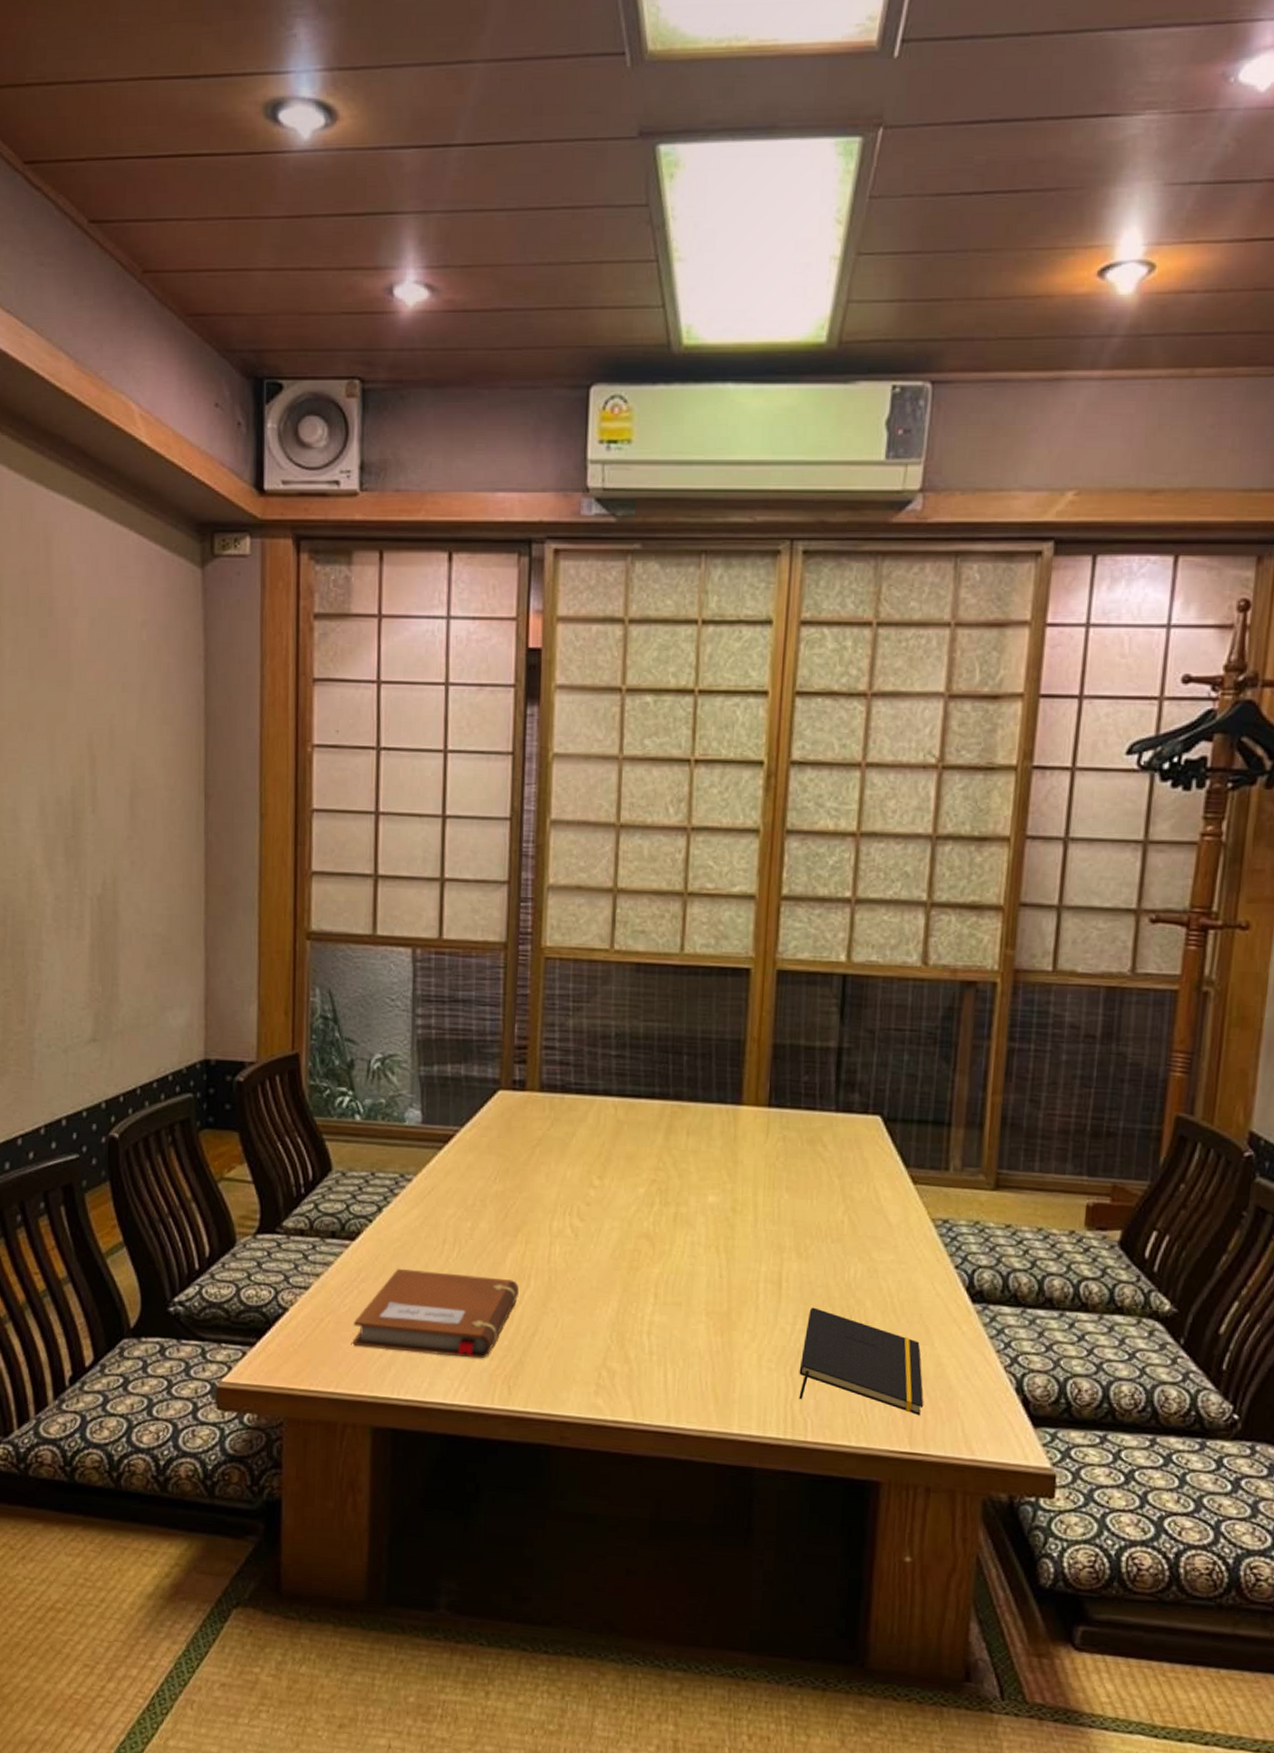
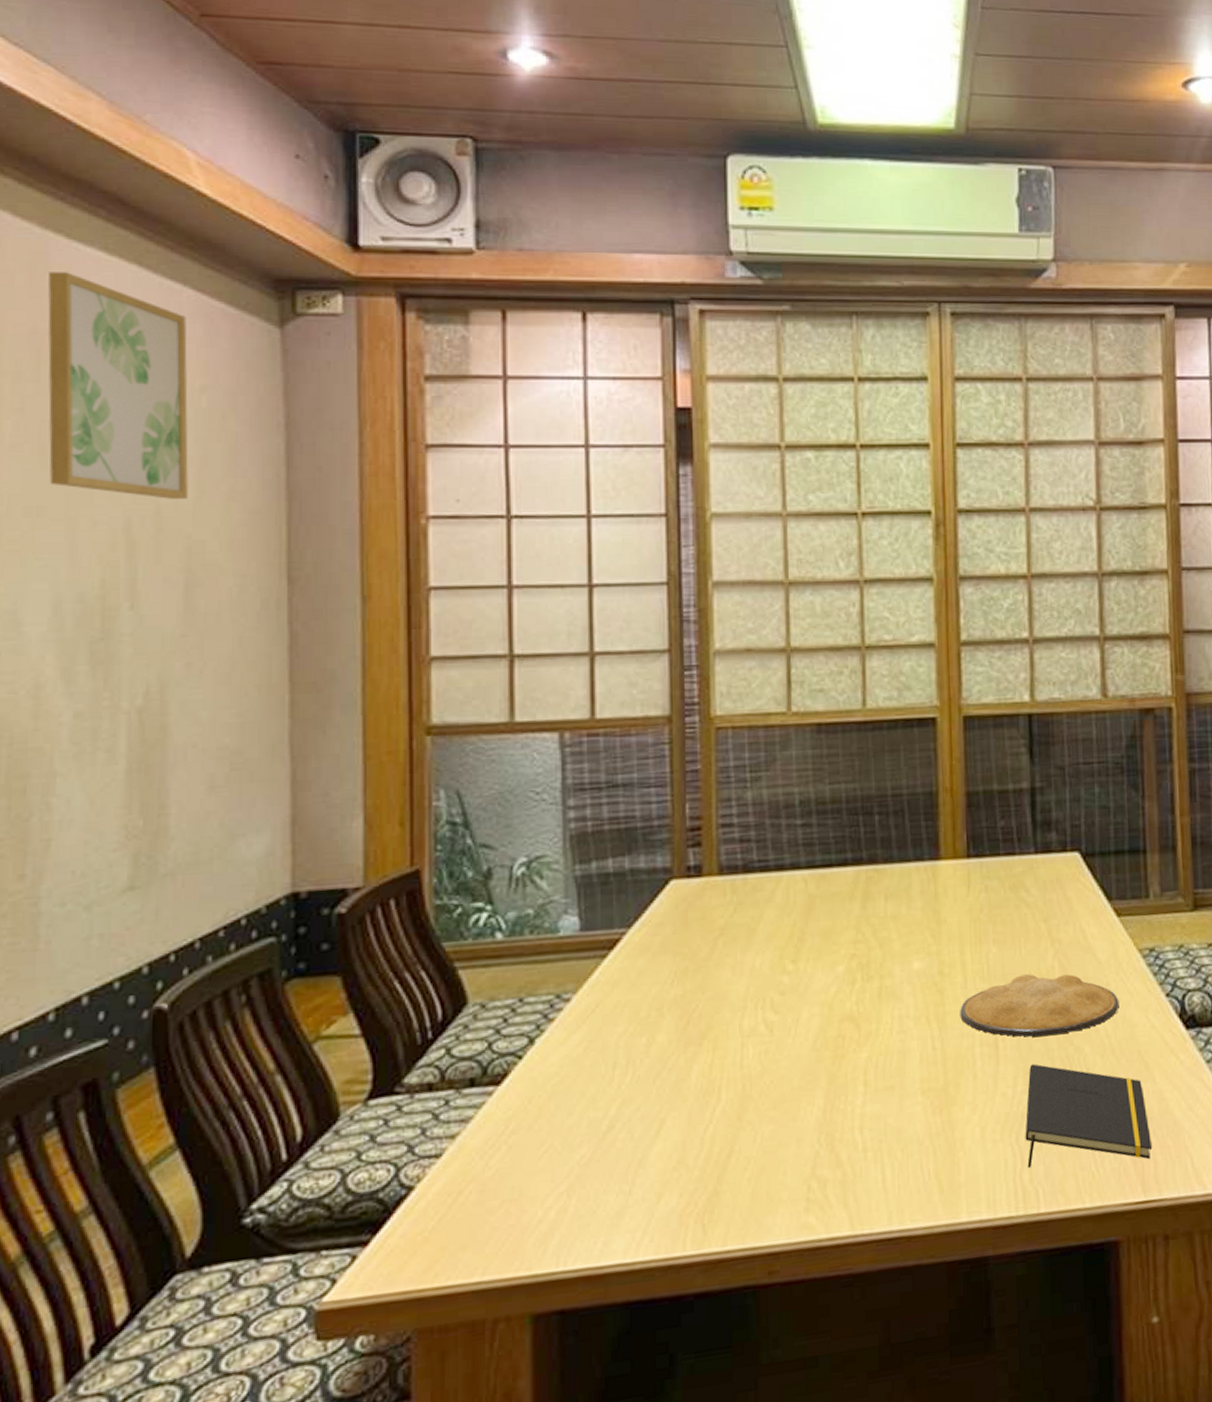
wall art: none [33,519,133,721] -> present [48,272,188,499]
notebook: present [353,1269,519,1359] -> none [502,1096,708,1216]
plate: none [748,1224,906,1285] -> present [960,974,1119,1037]

